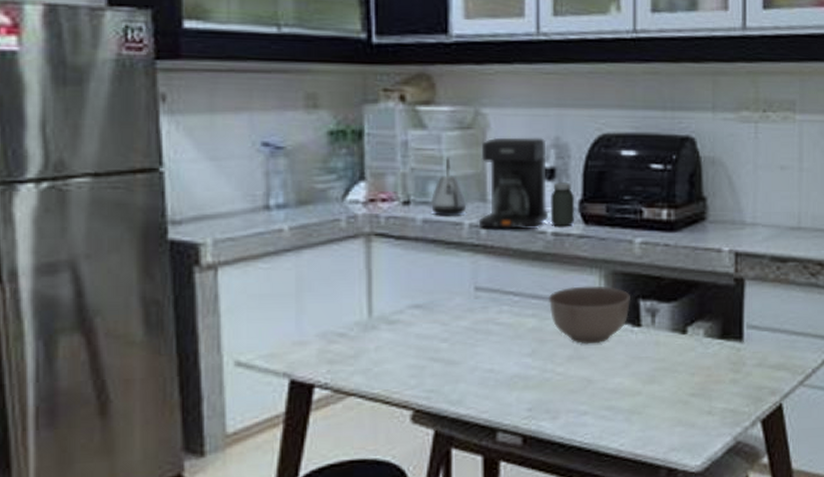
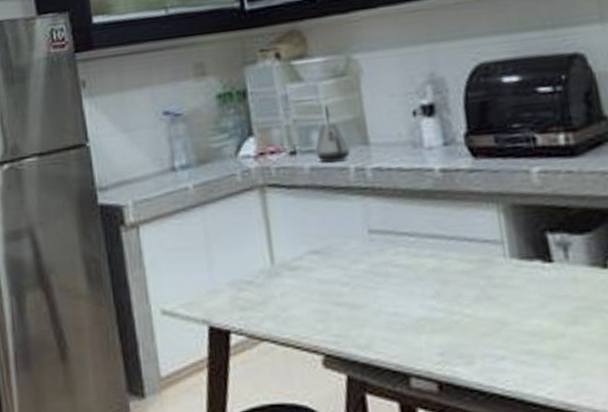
coffee maker: present [478,137,548,229] -> none [357,75,433,171]
bowl: present [548,286,630,345] -> none [445,221,537,284]
jar: present [550,183,574,226] -> none [433,117,462,162]

